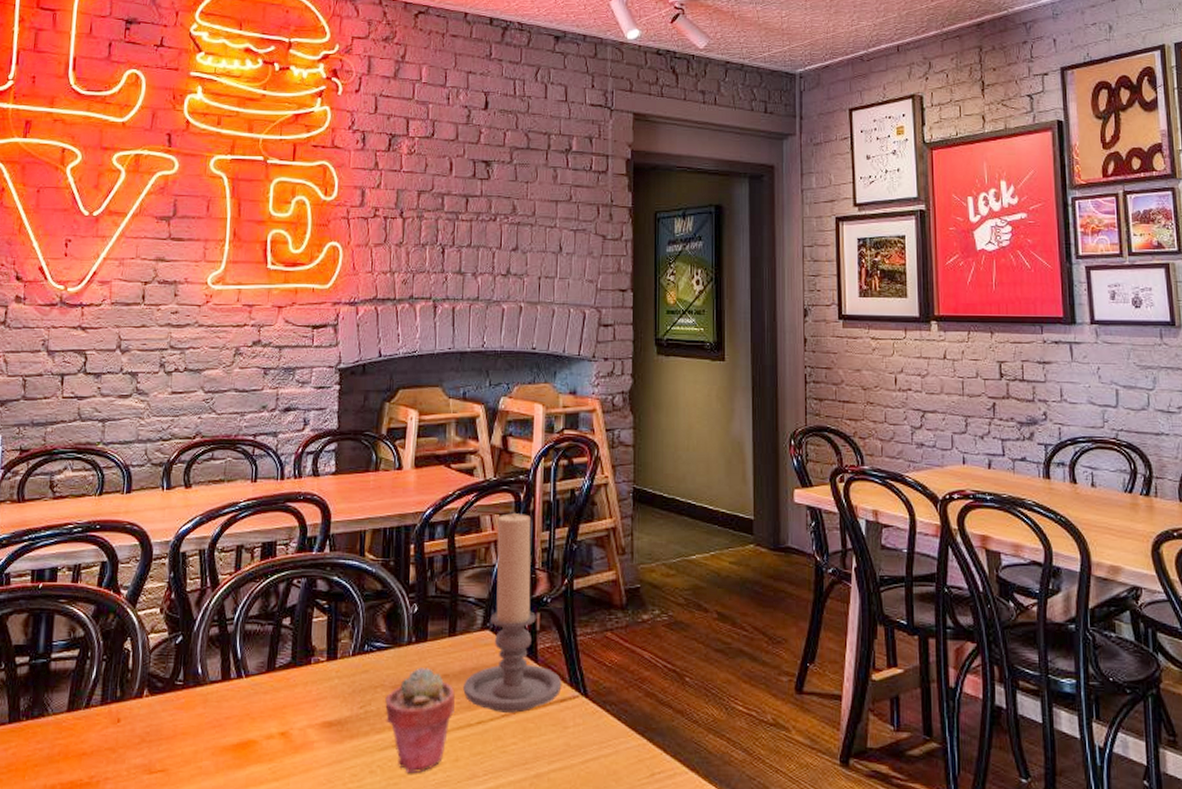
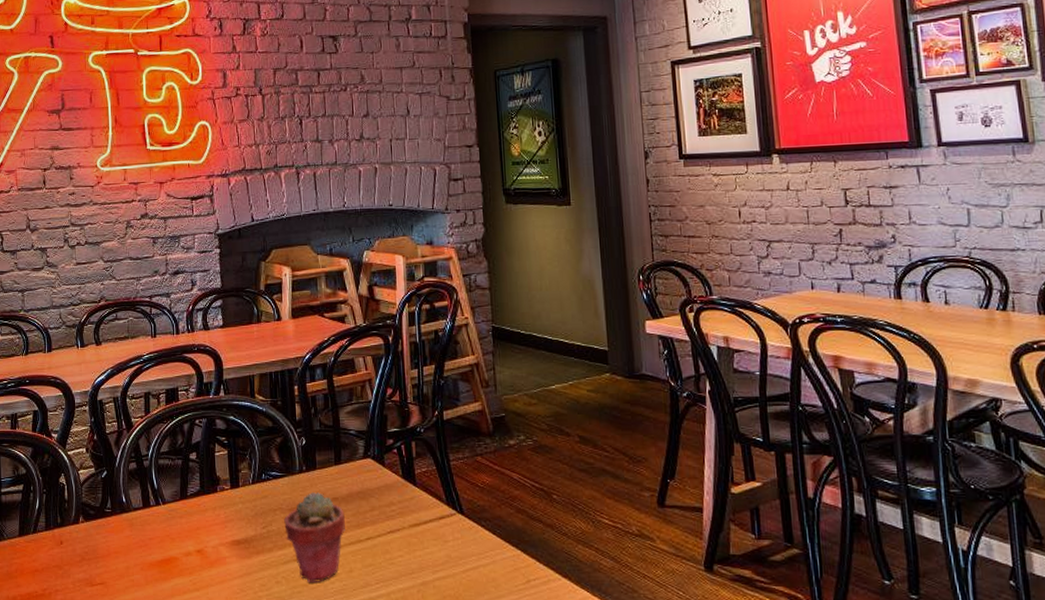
candle holder: present [463,512,562,713] -> none [351,353,440,530]

